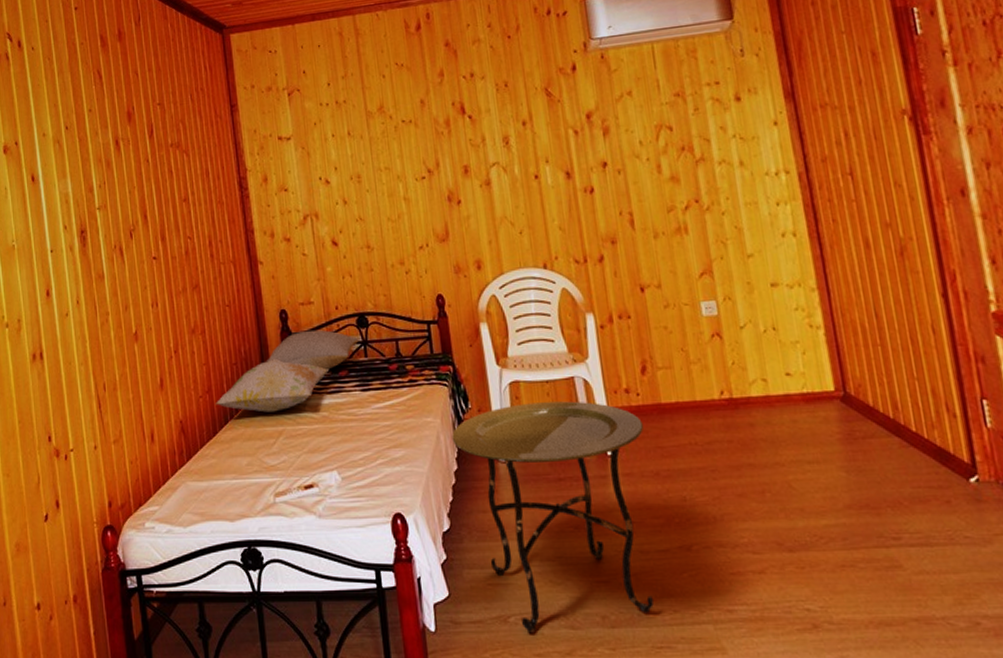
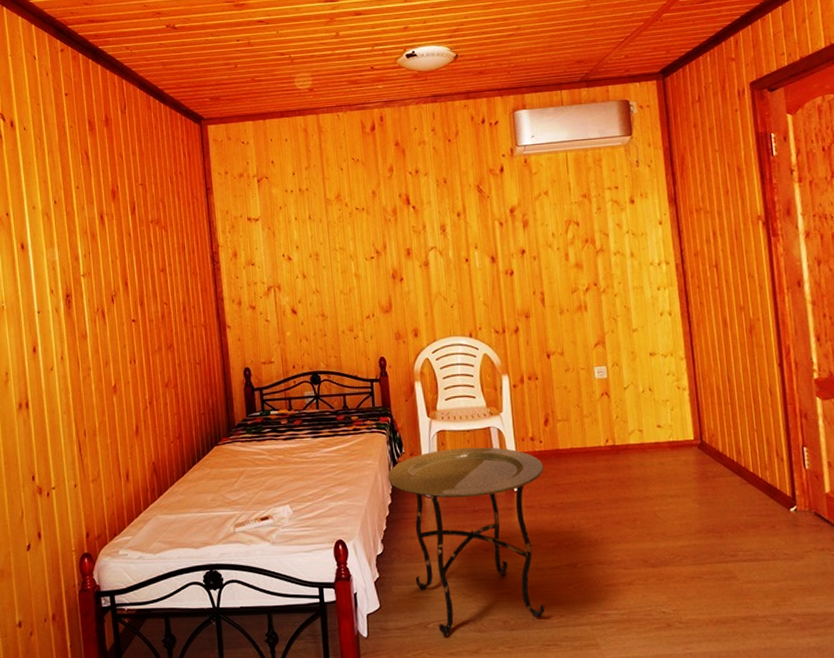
decorative pillow: present [215,359,330,414] -> none [185,410,286,457]
pillow: present [267,329,359,370] -> none [231,385,312,420]

